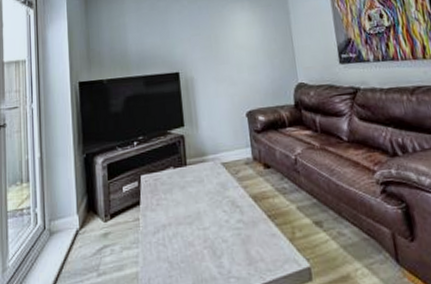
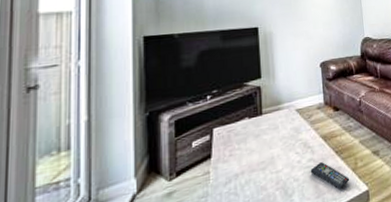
remote control: none [239,226,287,260] -> present [310,162,350,190]

